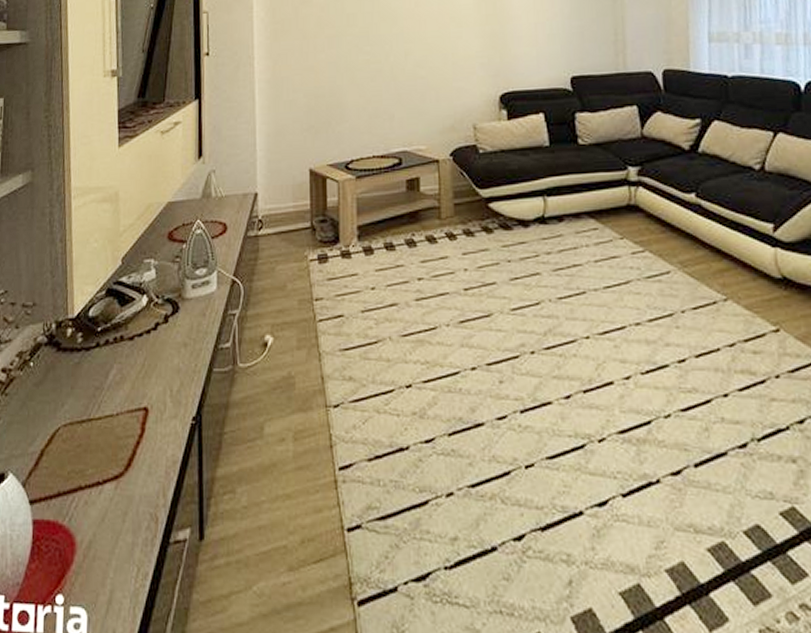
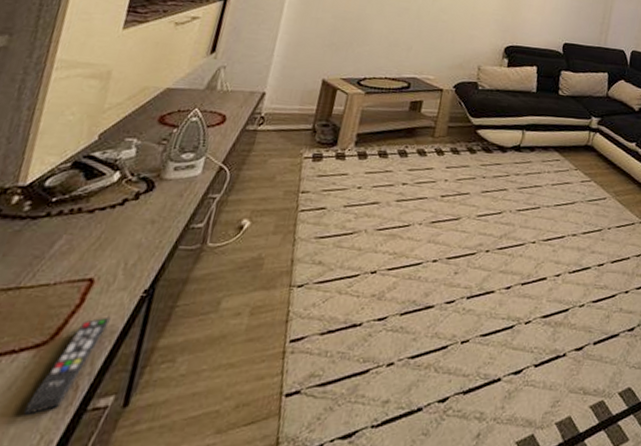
remote control: none [119,446,170,547] -> present [23,316,111,415]

